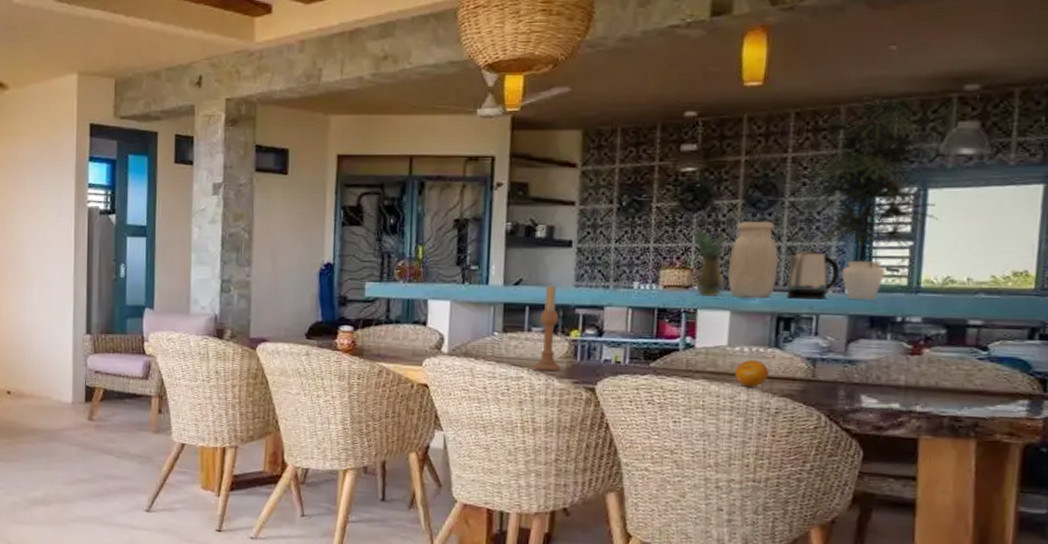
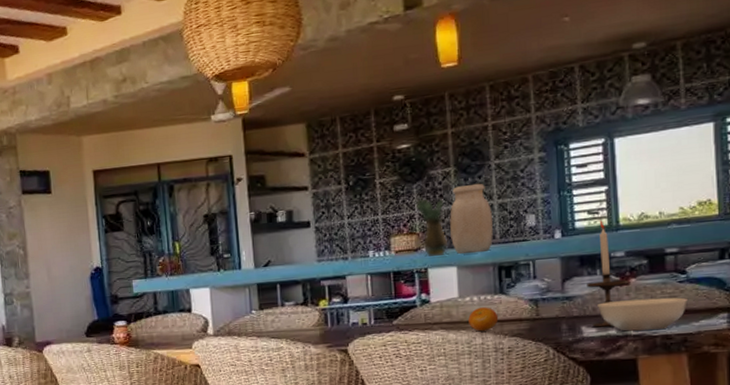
candlestick: present [534,285,560,371] -> none [290,262,315,340]
kettle: present [786,250,840,300] -> none [501,204,548,250]
plant: present [806,95,938,301] -> none [508,60,626,244]
candlestick: none [874,278,921,401] -> present [587,219,628,328]
bowl: none [882,371,985,409] -> present [597,297,688,331]

